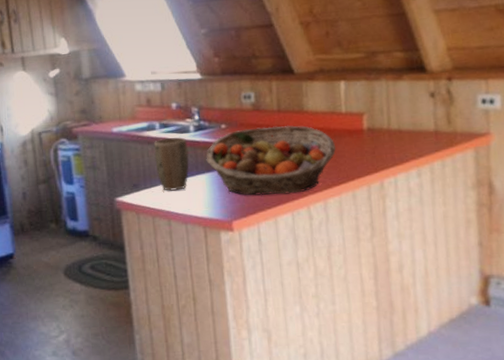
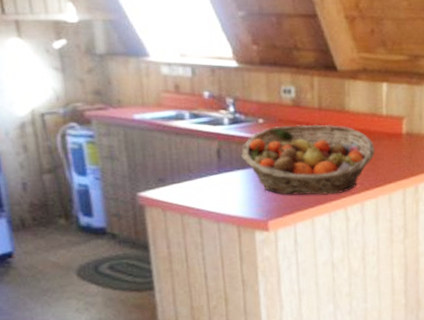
plant pot: present [153,136,190,191] -> none [182,129,223,187]

